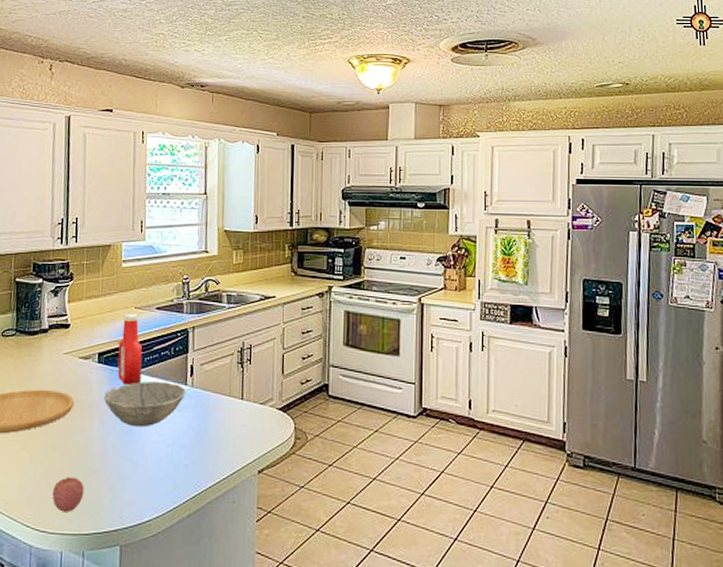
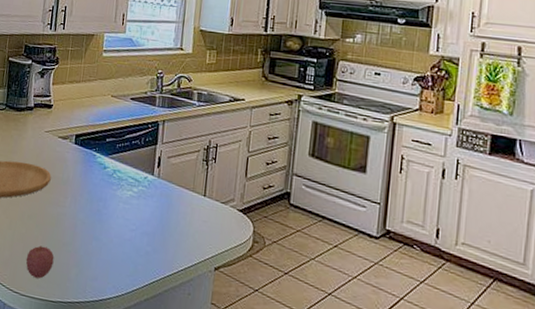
bowl: present [103,381,186,428] -> none [77,166,152,210]
ketchup bottle: present [117,314,143,386] -> none [91,101,116,169]

